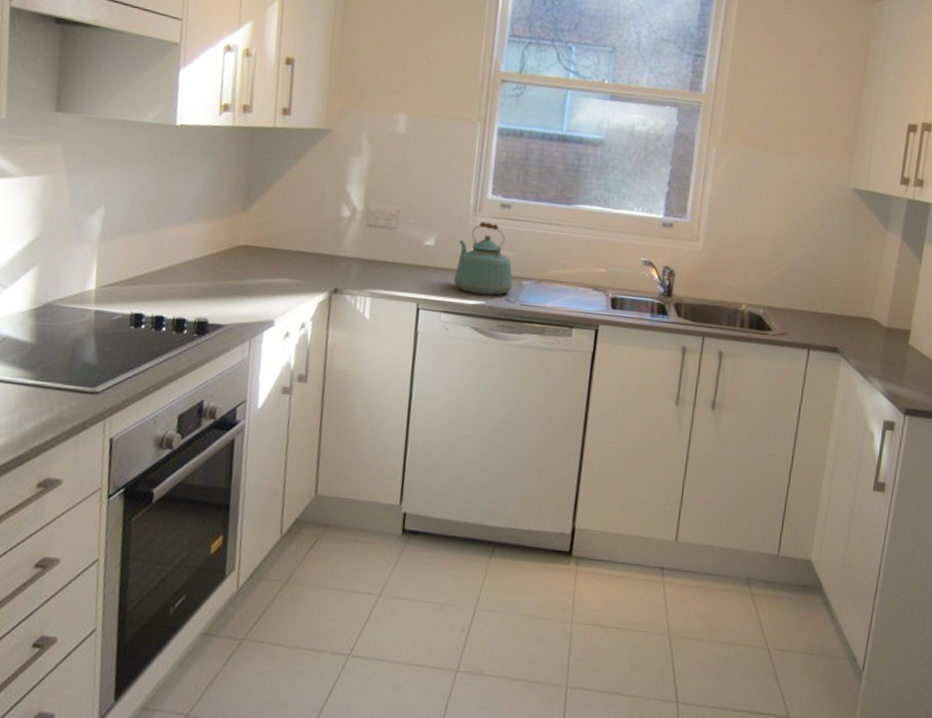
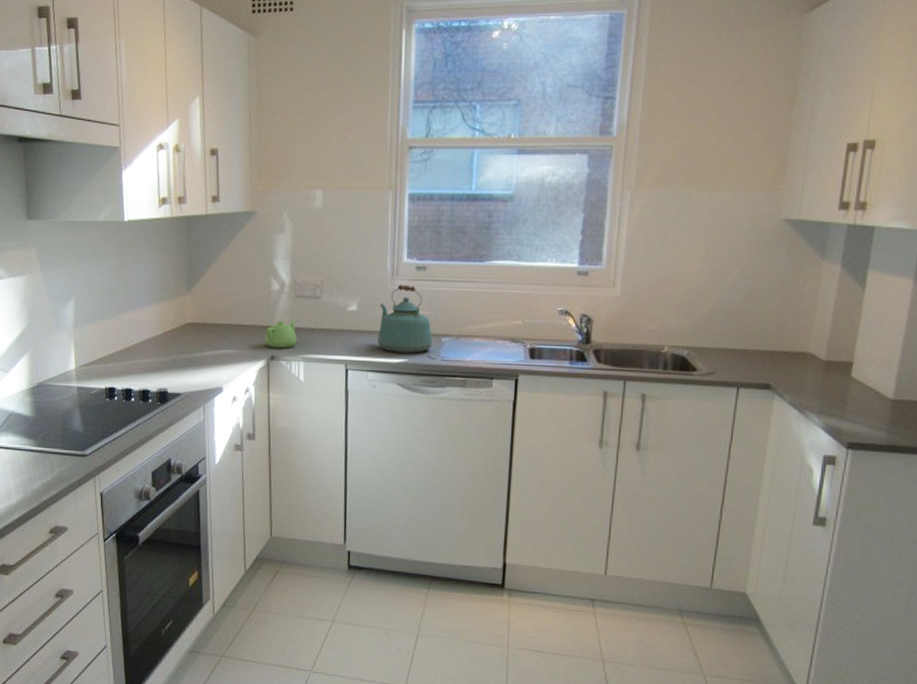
teapot: none [328,250,367,282] -> present [264,319,297,348]

